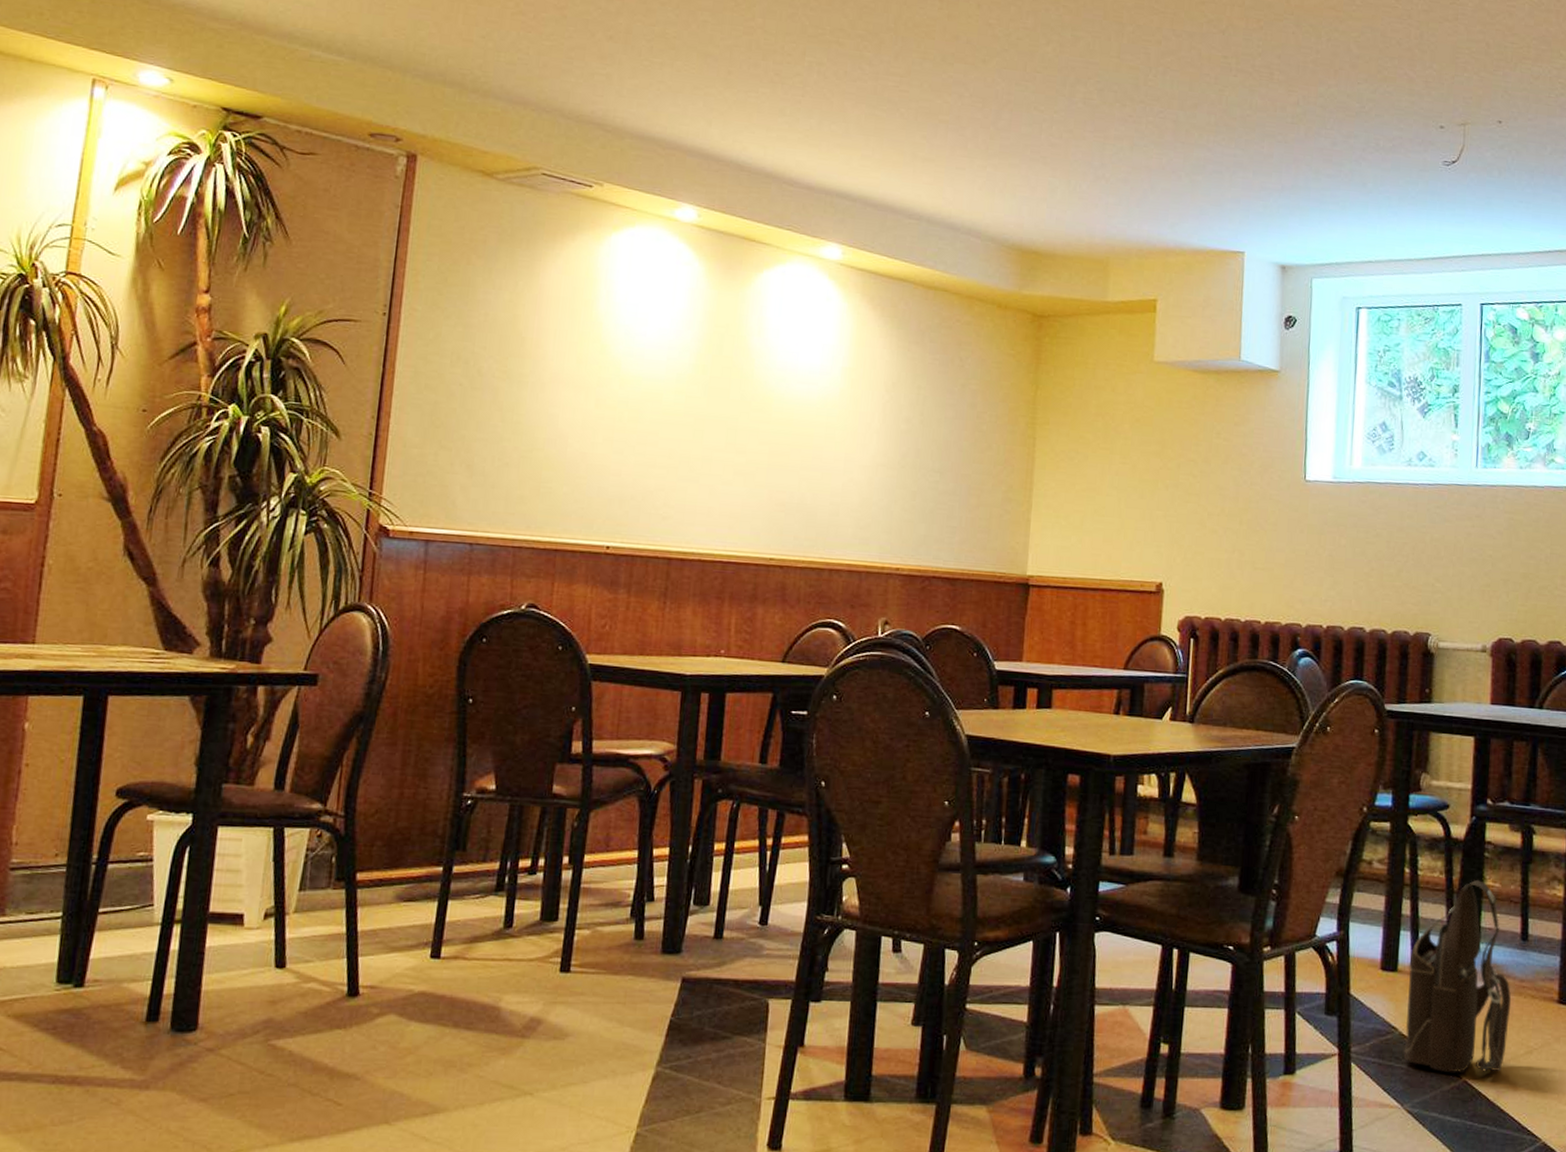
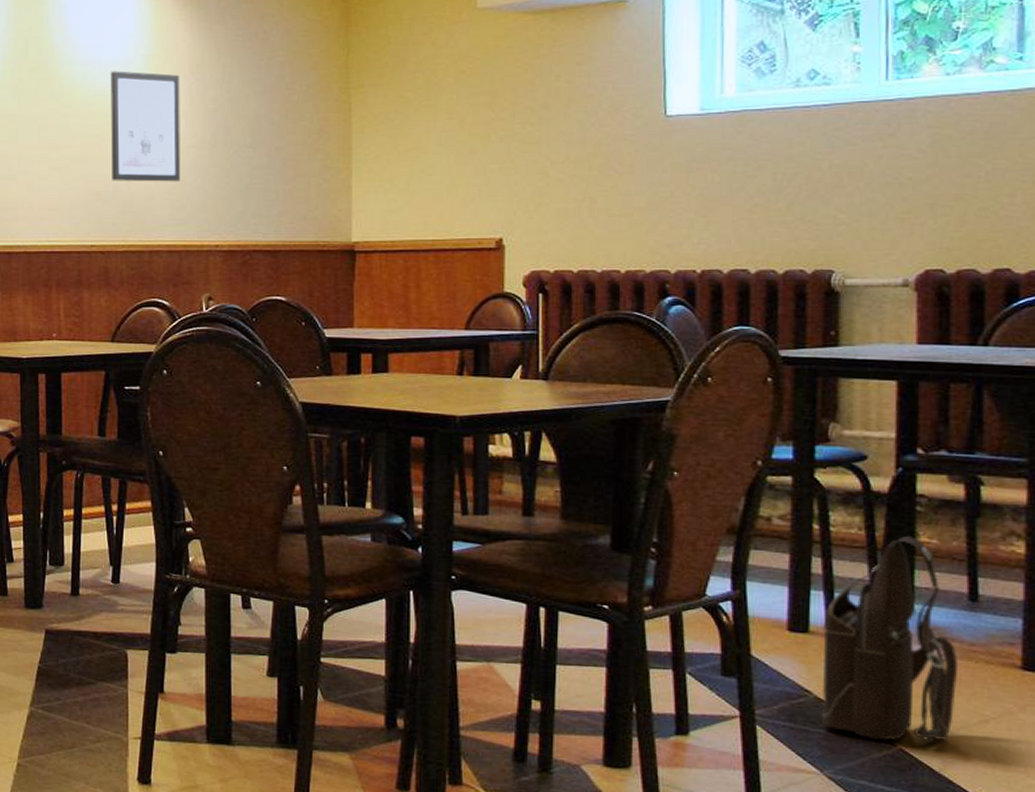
wall art: none [797,379,875,500] -> present [111,71,181,182]

